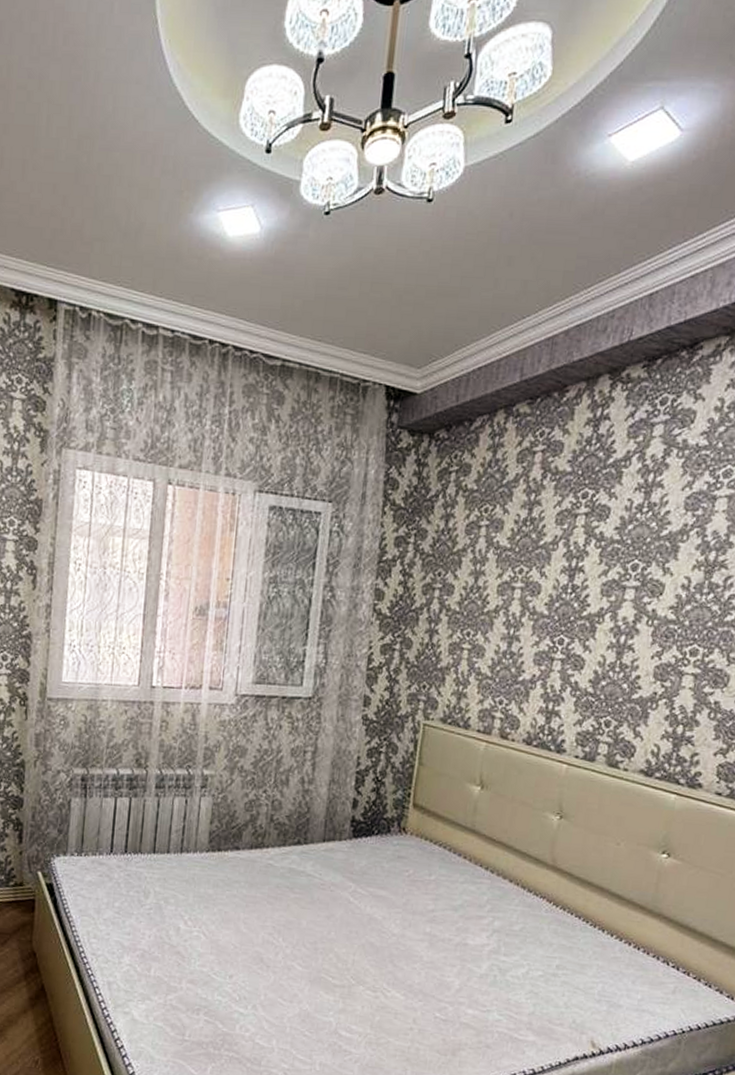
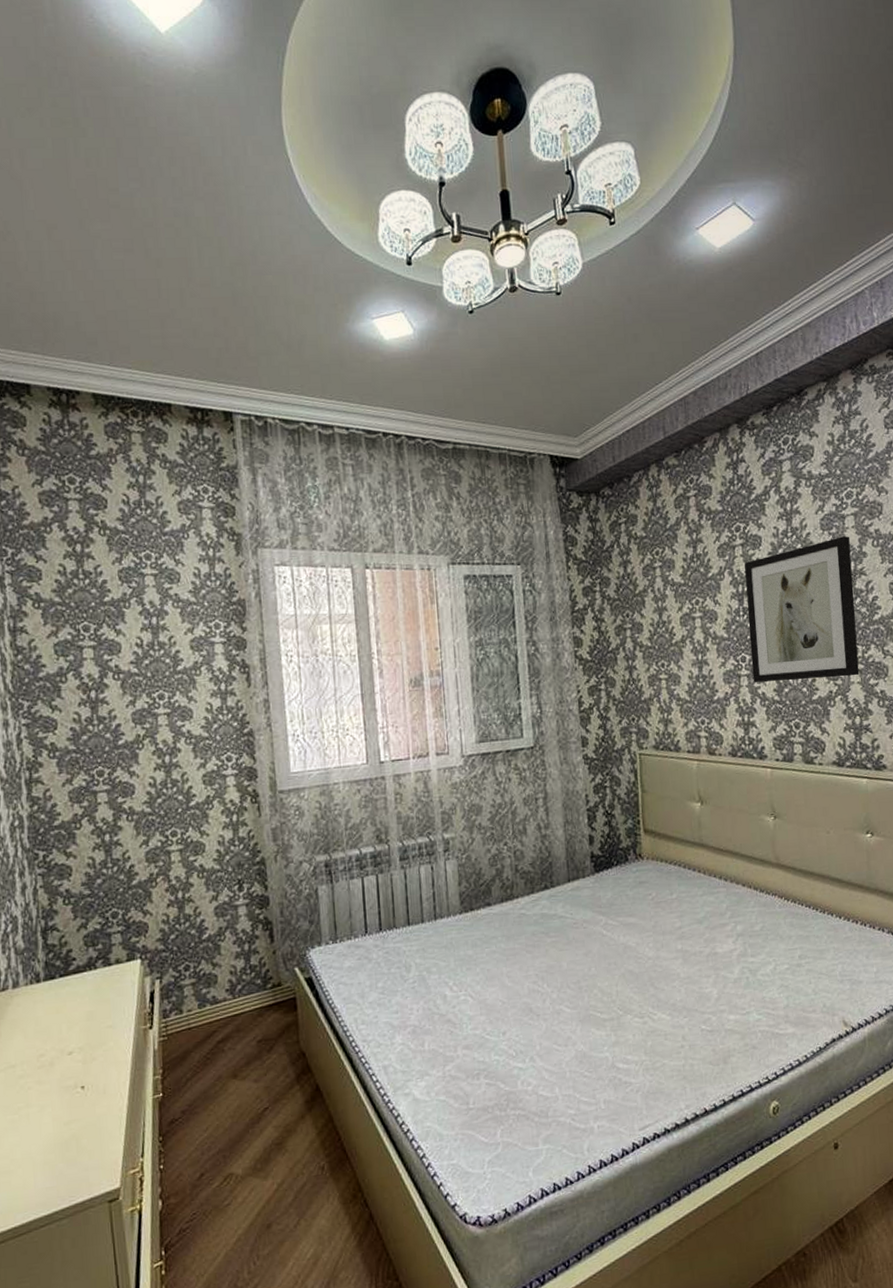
wall art: none [567,520,718,681] -> present [745,536,860,682]

